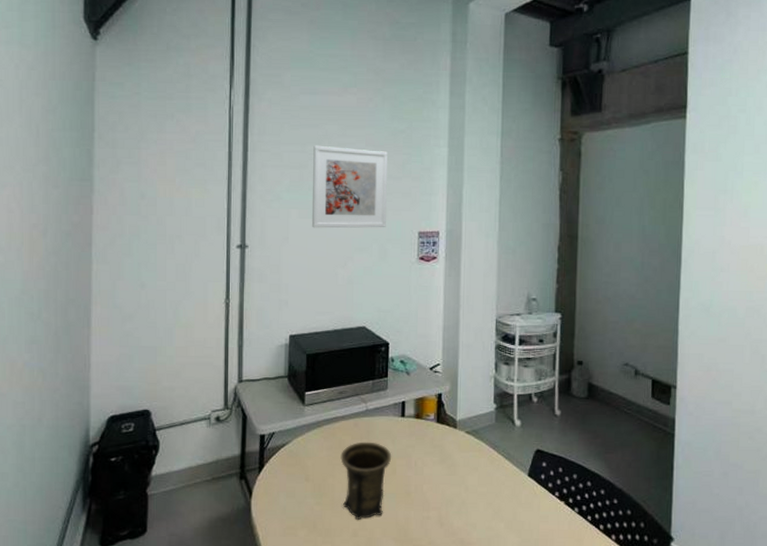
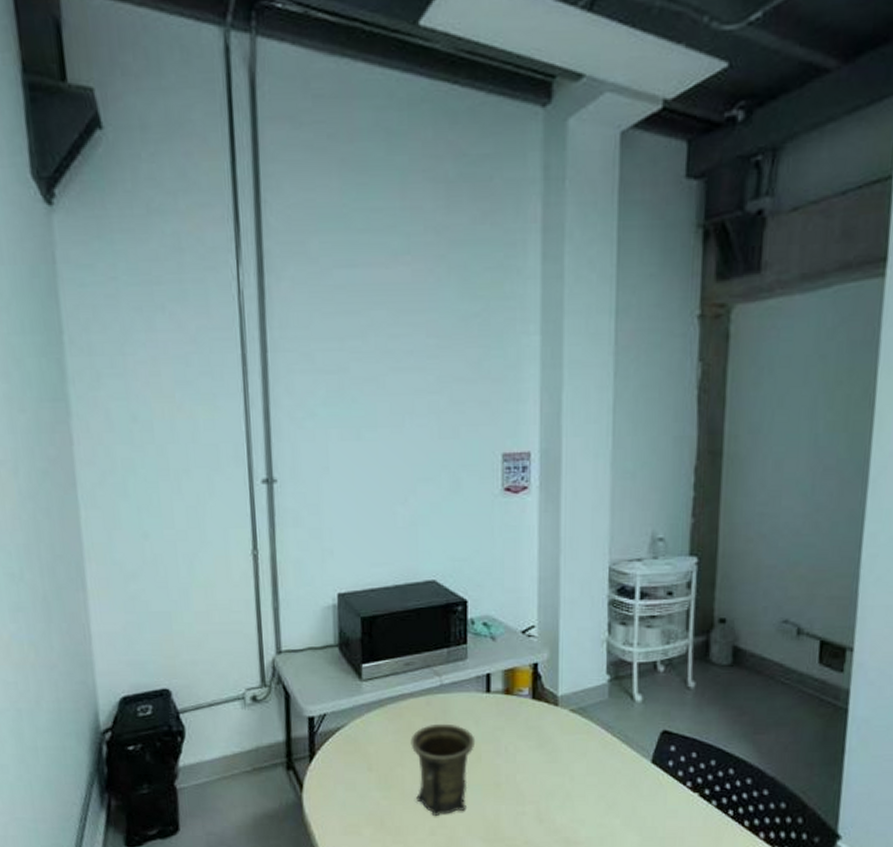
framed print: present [311,145,387,228] -> none [355,339,458,454]

